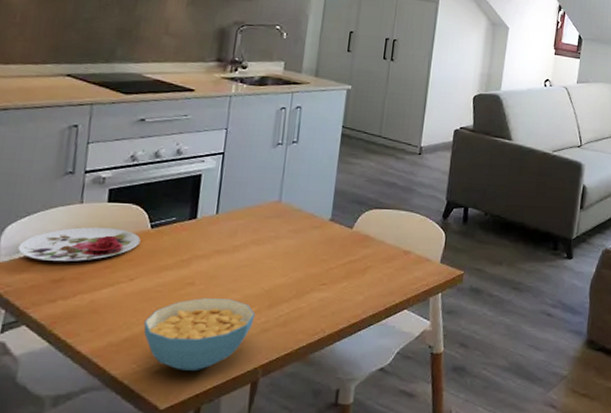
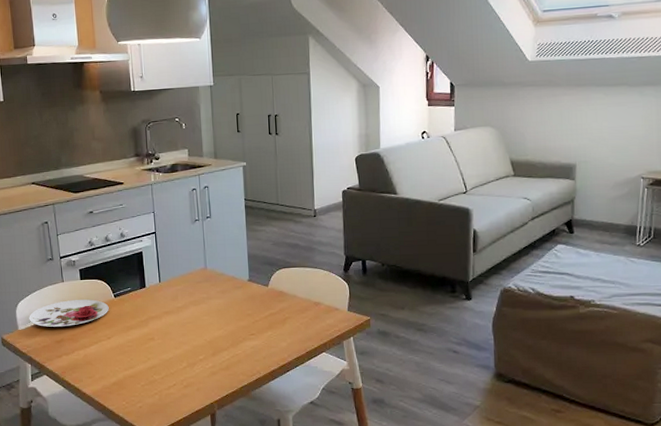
cereal bowl: present [143,298,256,372] -> none [124,349,204,407]

